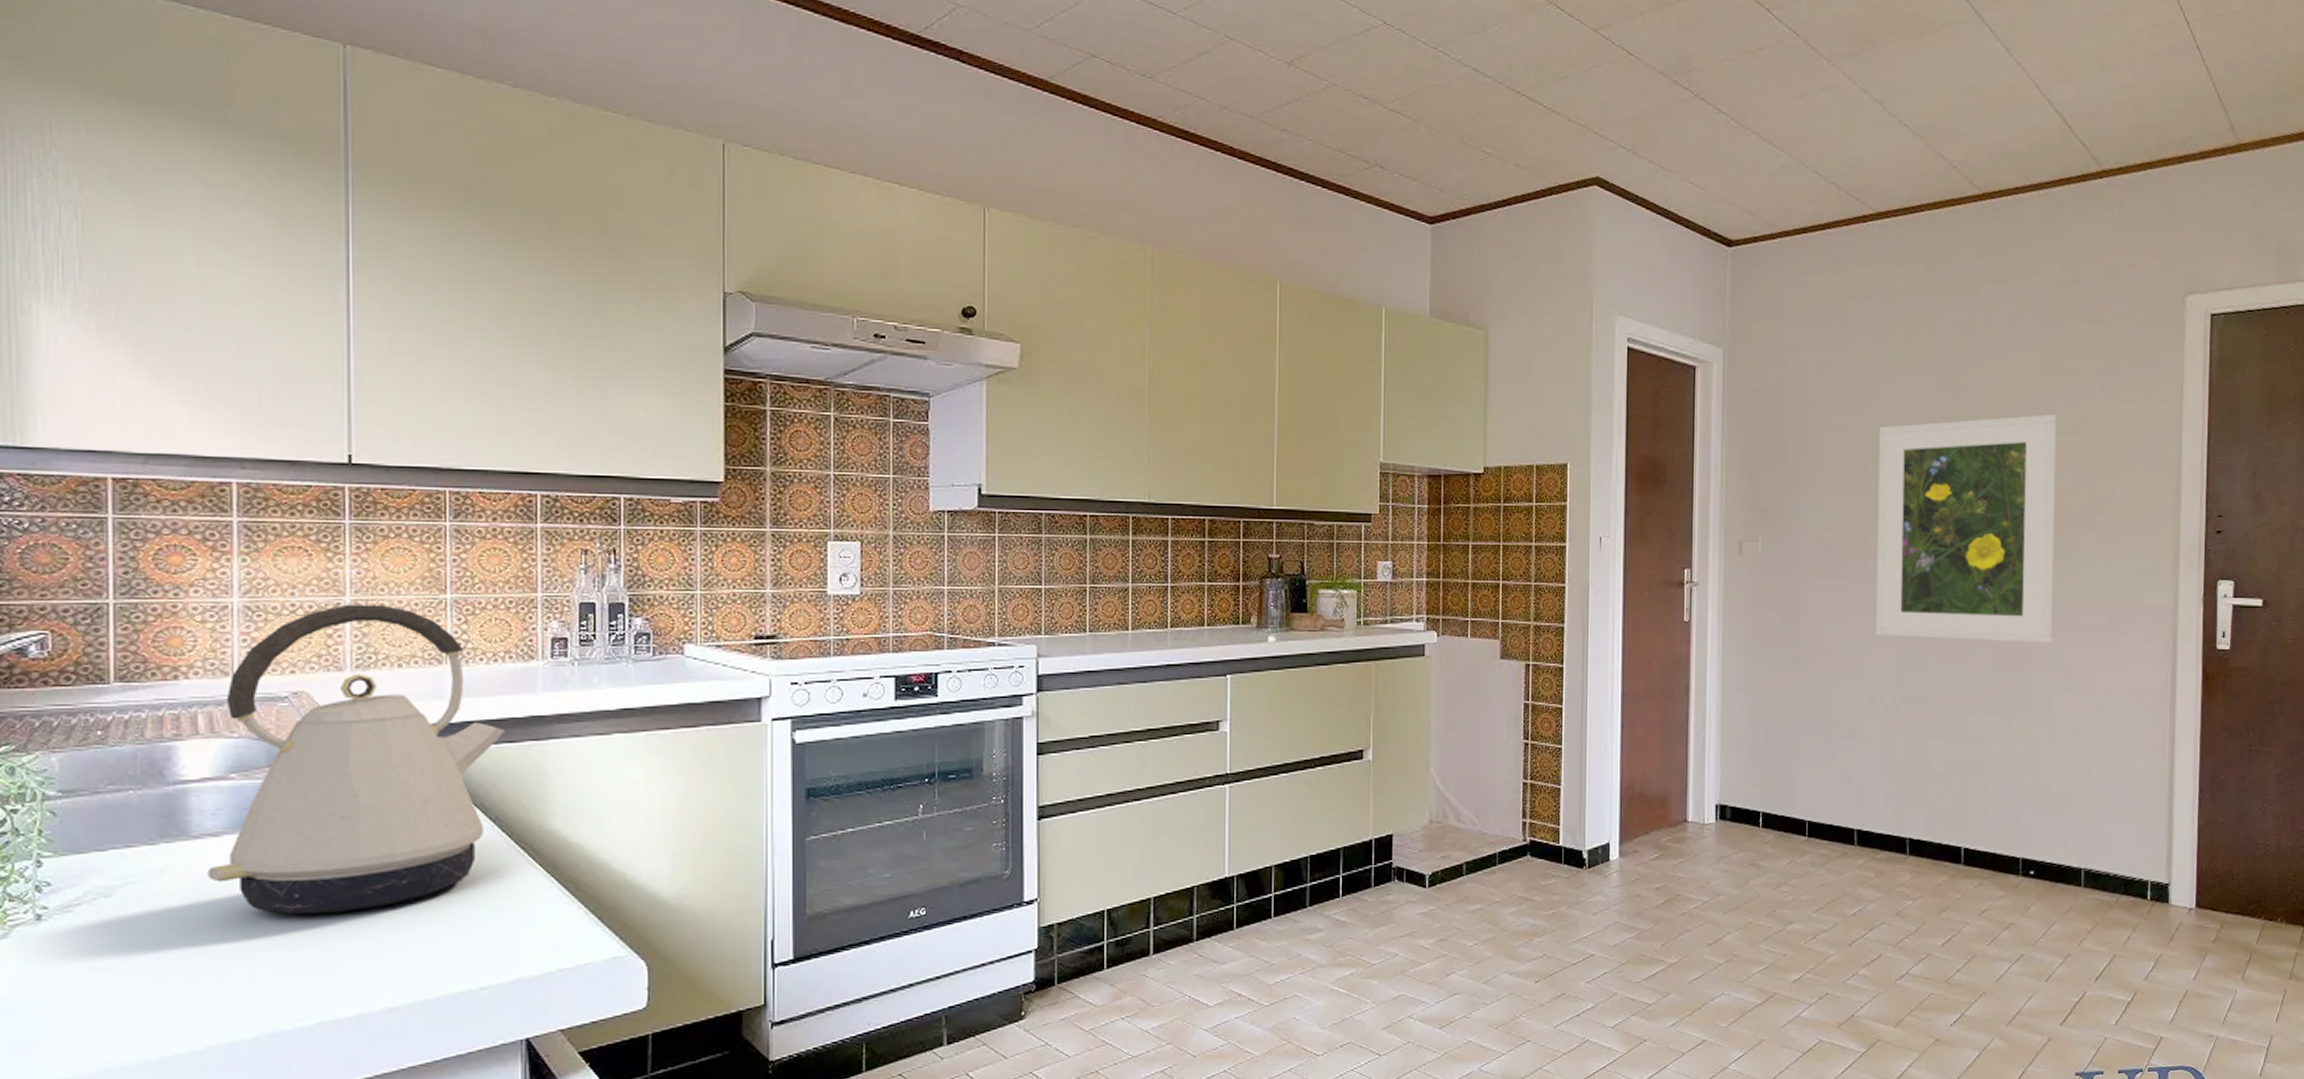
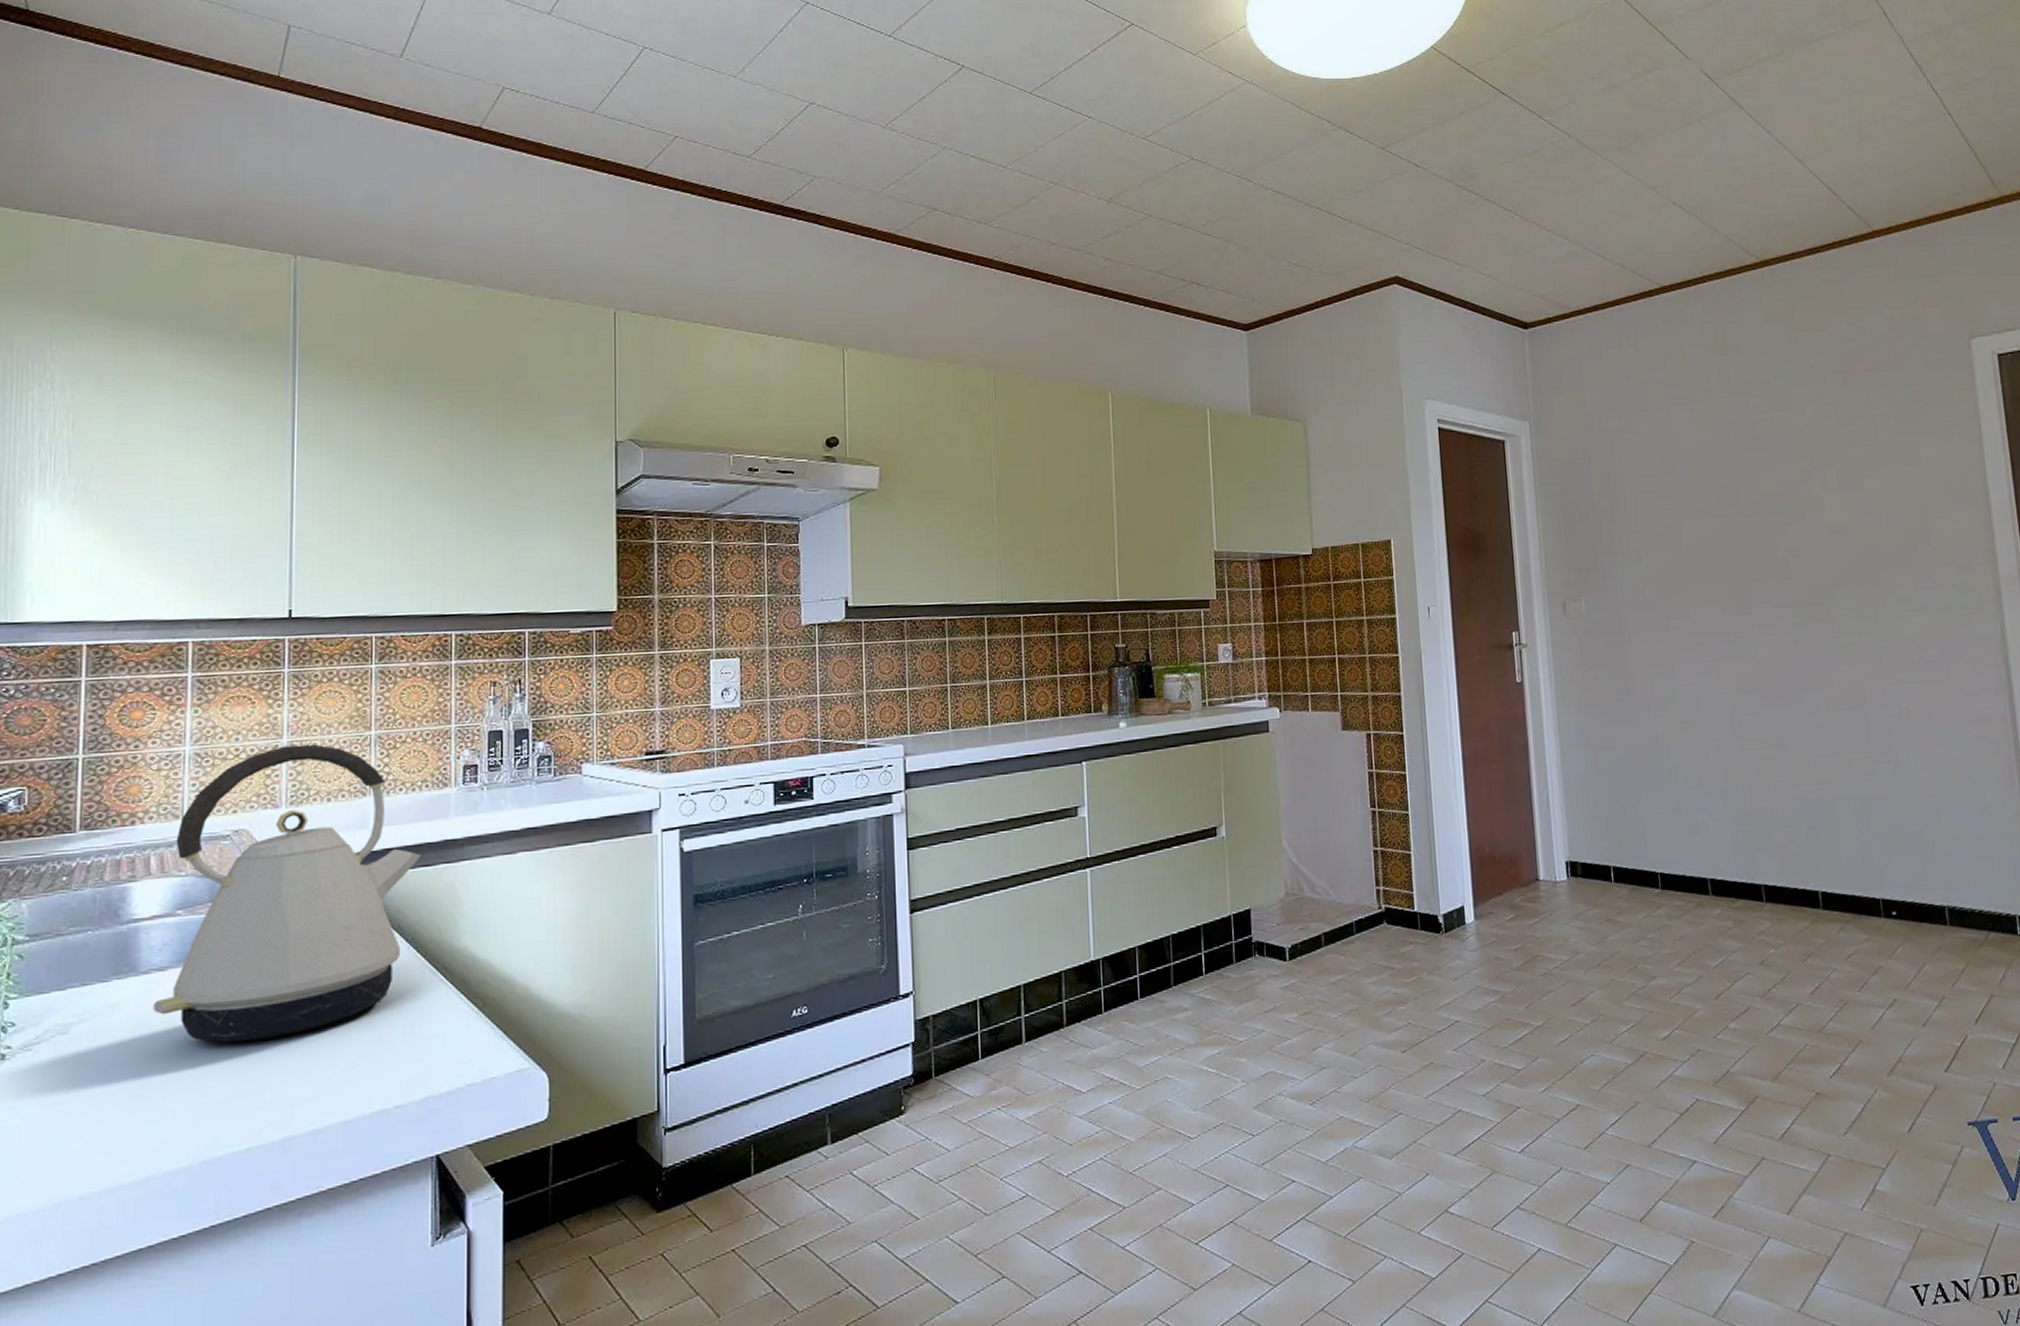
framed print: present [1876,413,2057,644] -> none [1686,459,1883,685]

